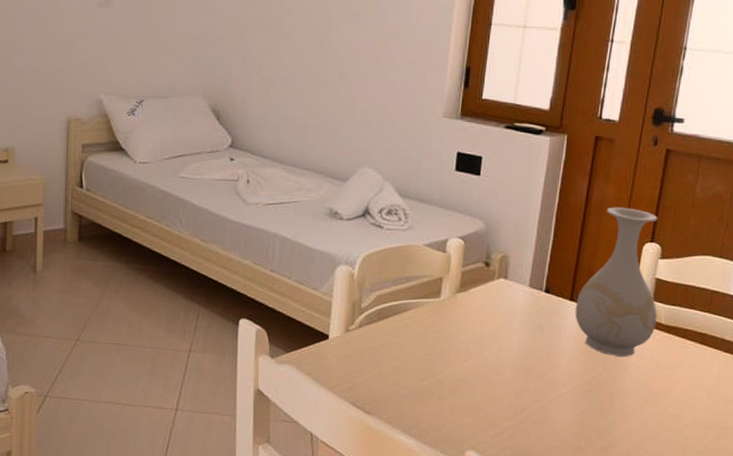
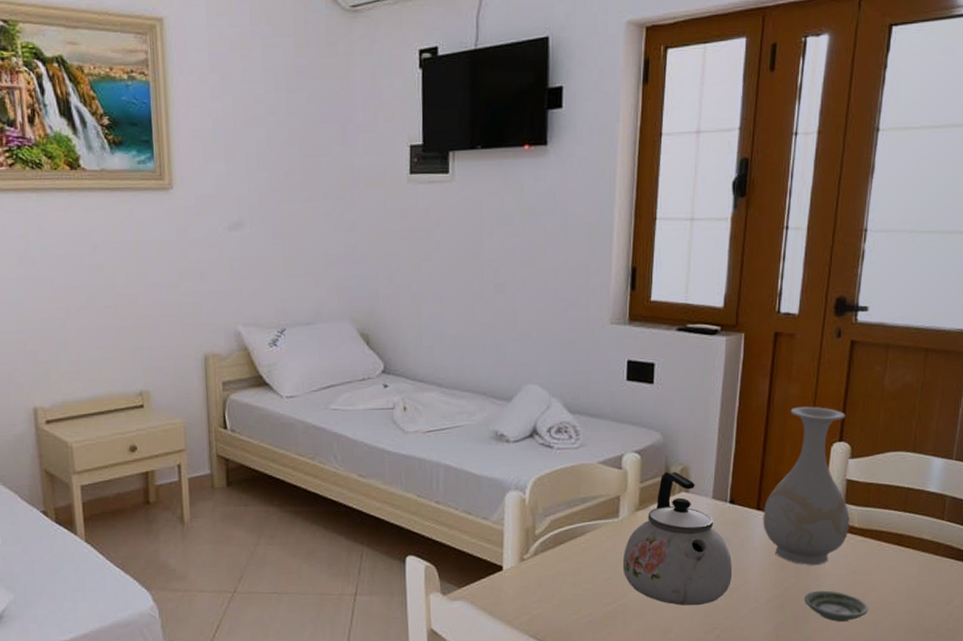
kettle: none [441,258,545,387] -> present [622,471,733,606]
saucer: none [610,381,671,413] -> present [803,590,869,623]

